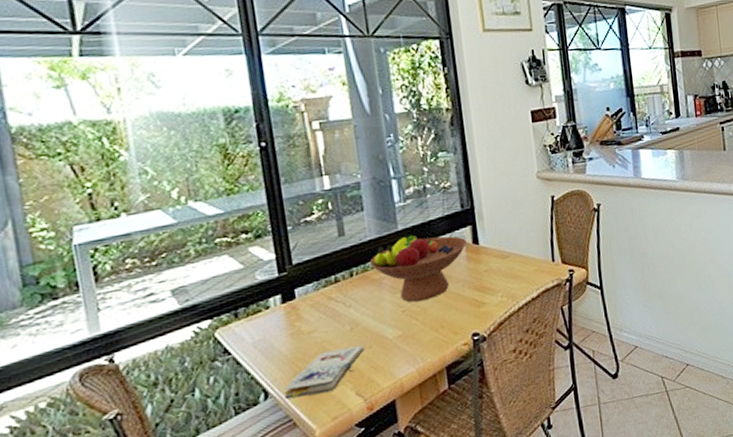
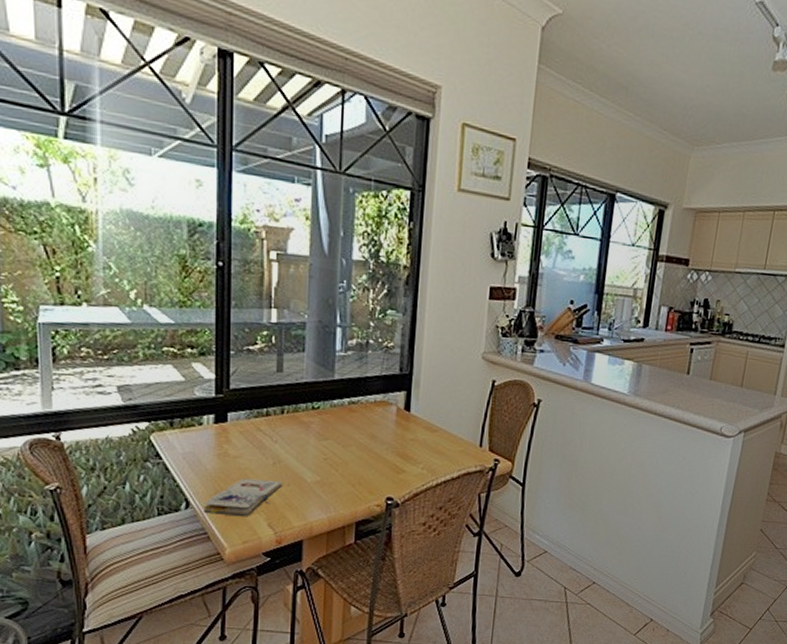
fruit bowl: present [369,234,467,302] -> none [301,386,398,454]

